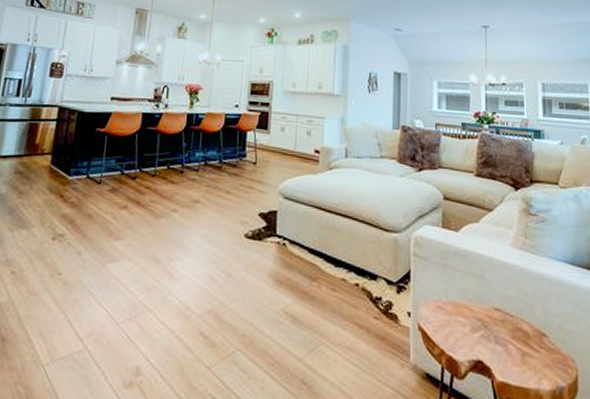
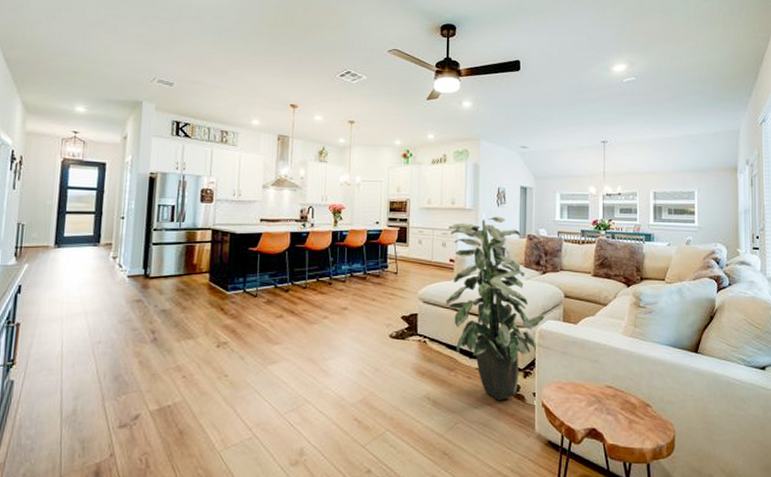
indoor plant: none [309,103,421,320] -> present [445,216,545,400]

